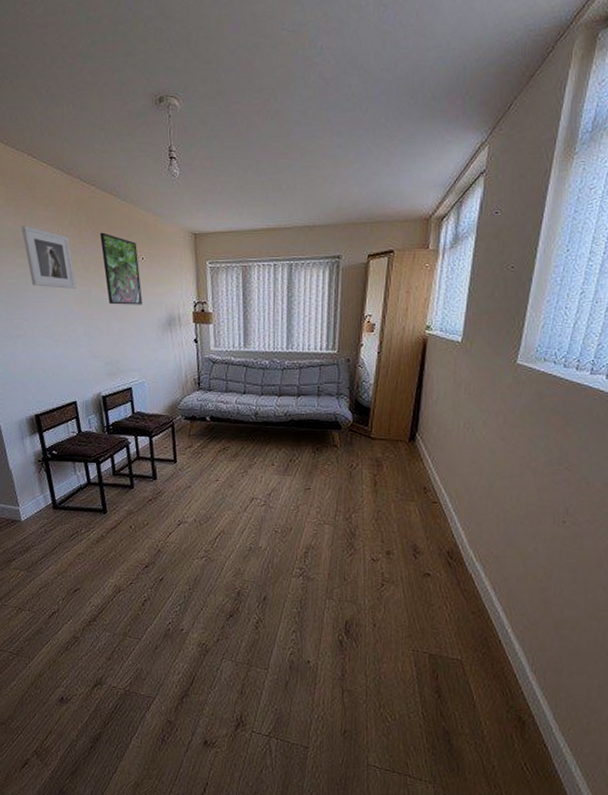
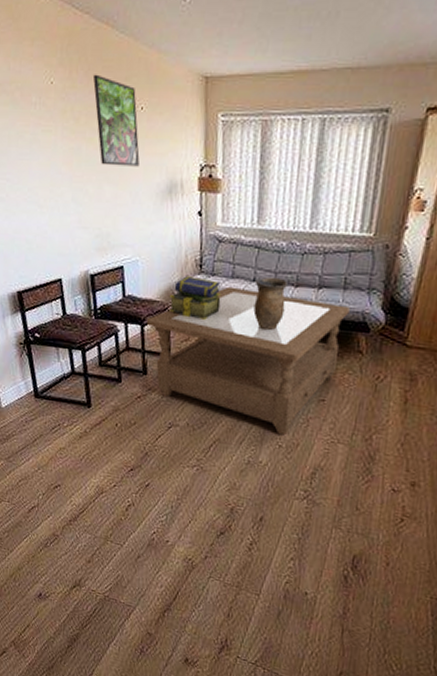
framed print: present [22,226,76,289] -> none [5,66,65,144]
coffee table: none [154,399,324,522] -> present [146,286,350,436]
stack of books: none [173,393,218,428] -> present [169,276,221,320]
ceramic vessel: none [245,389,272,434] -> present [253,277,288,331]

